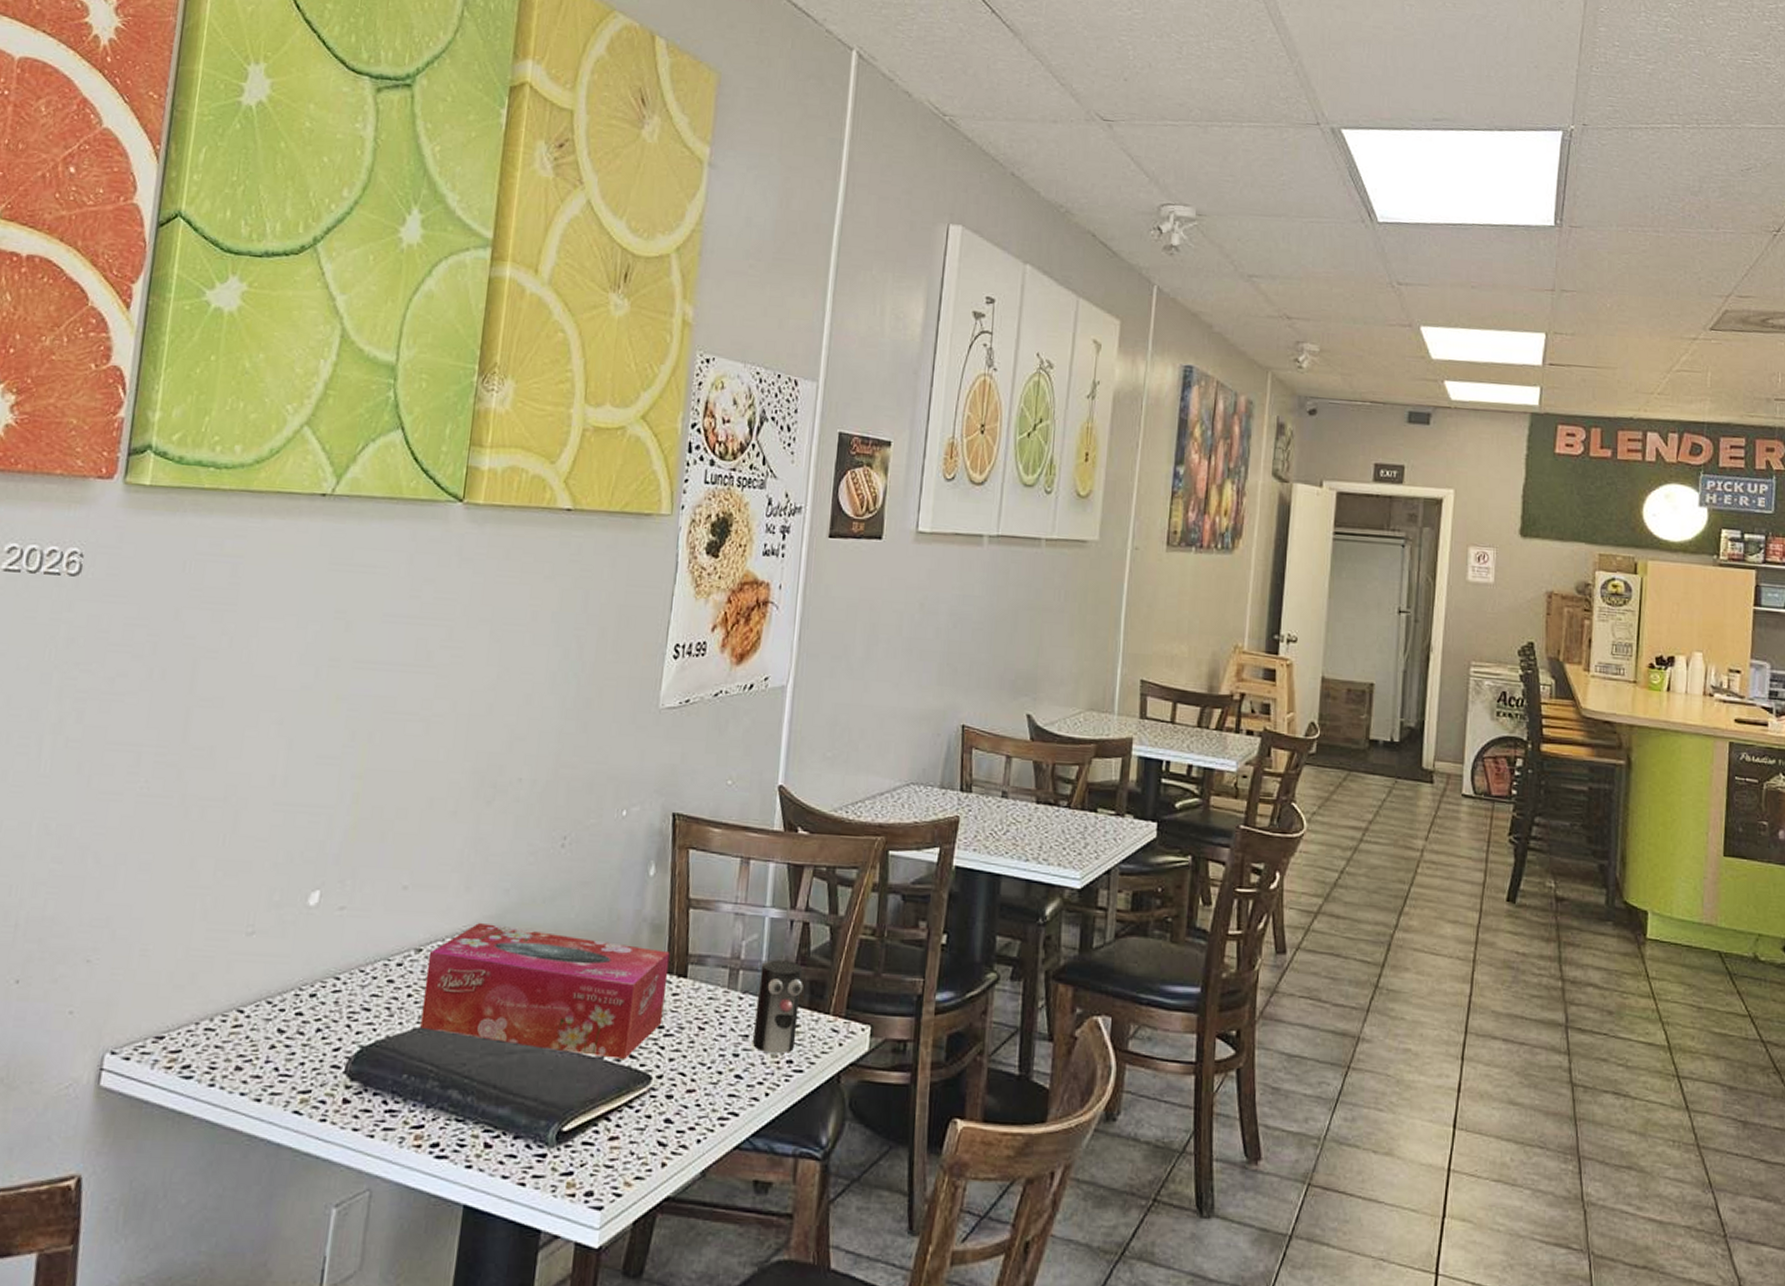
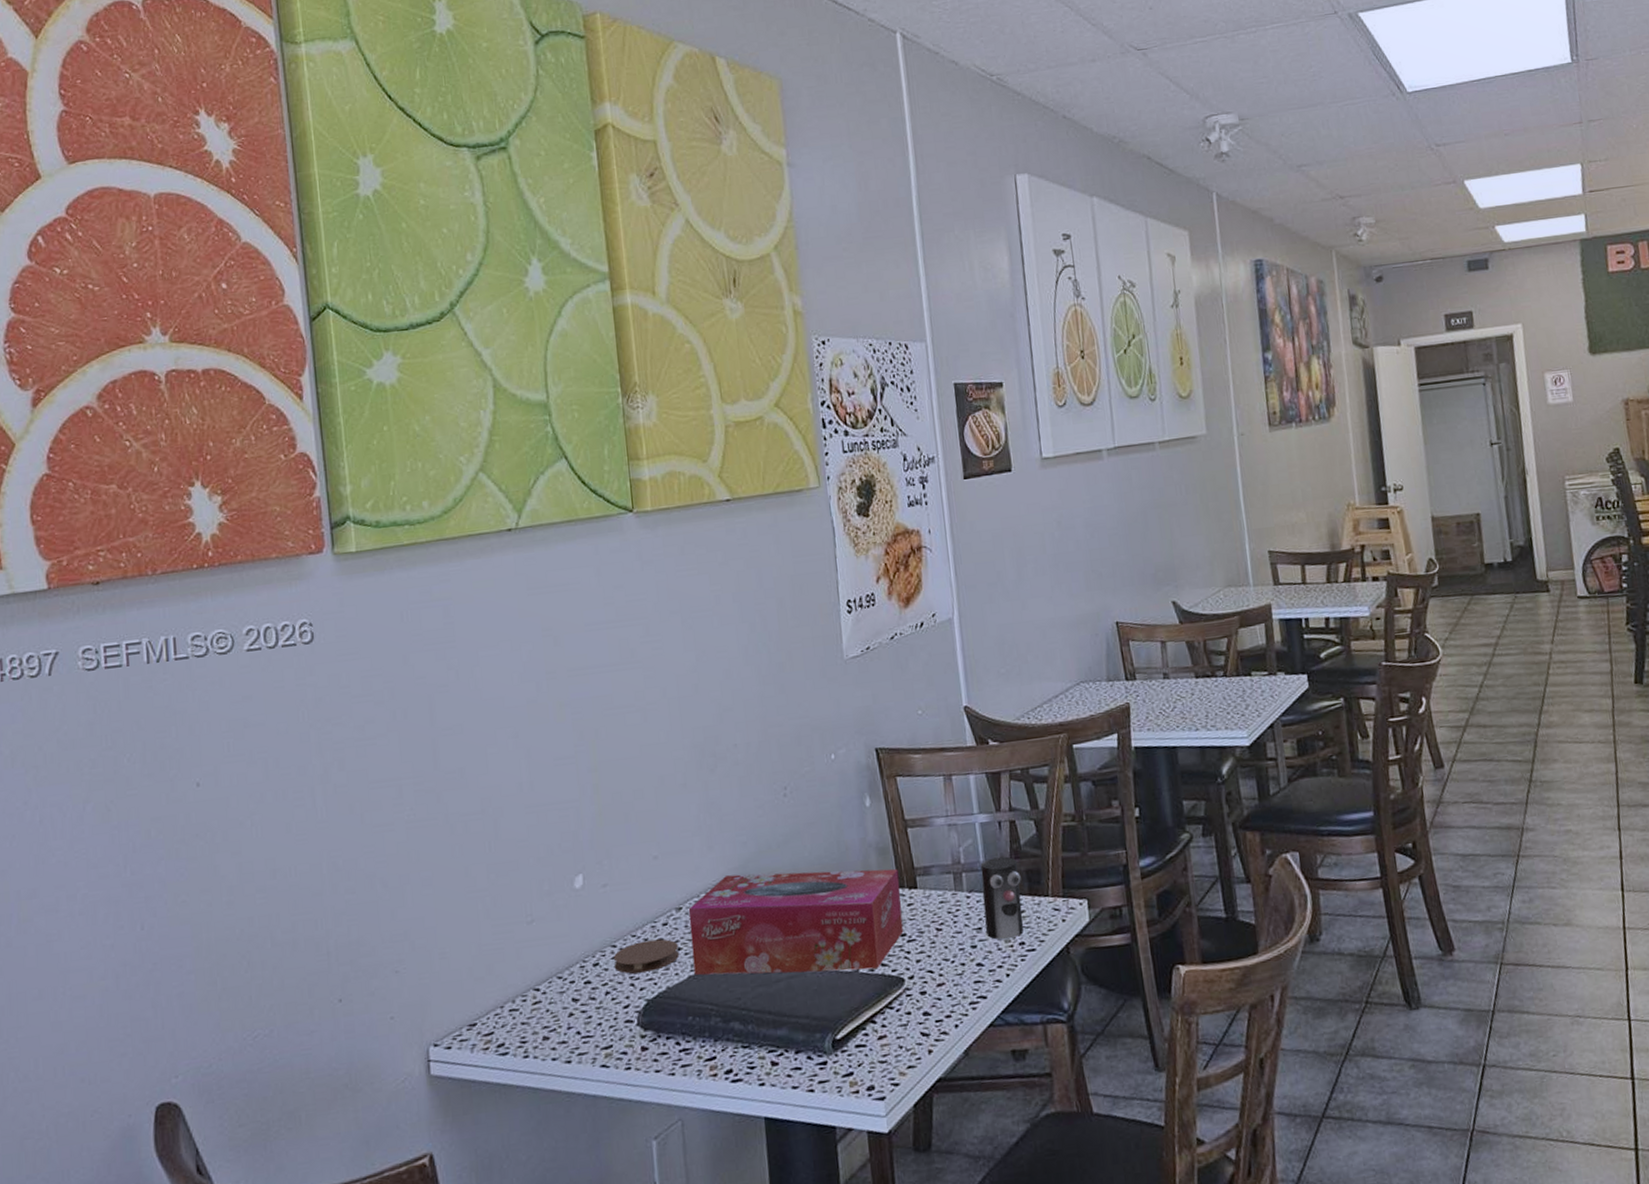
coaster: none [332,979,409,1015] -> present [613,939,679,974]

